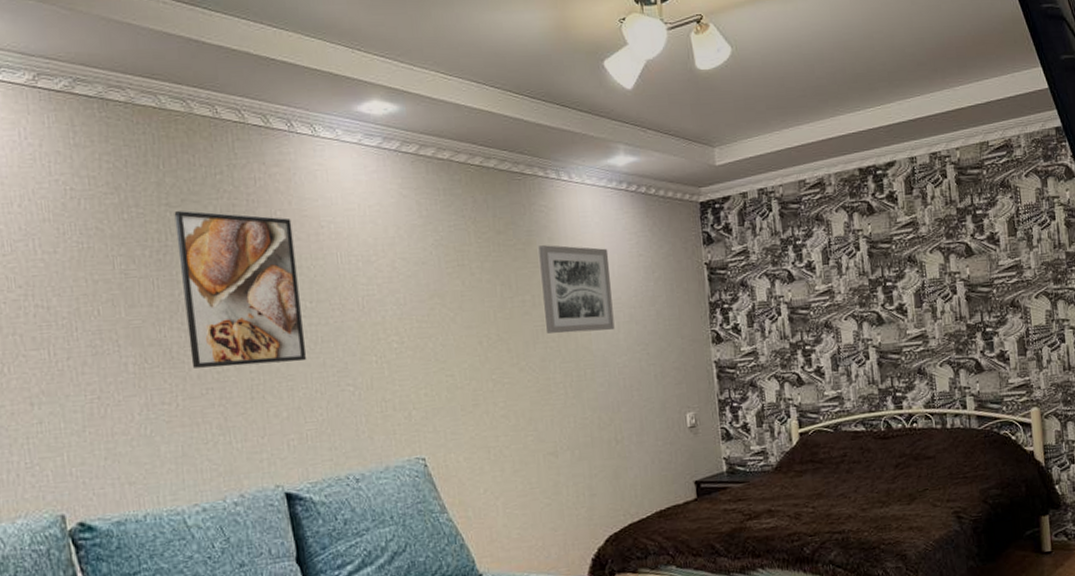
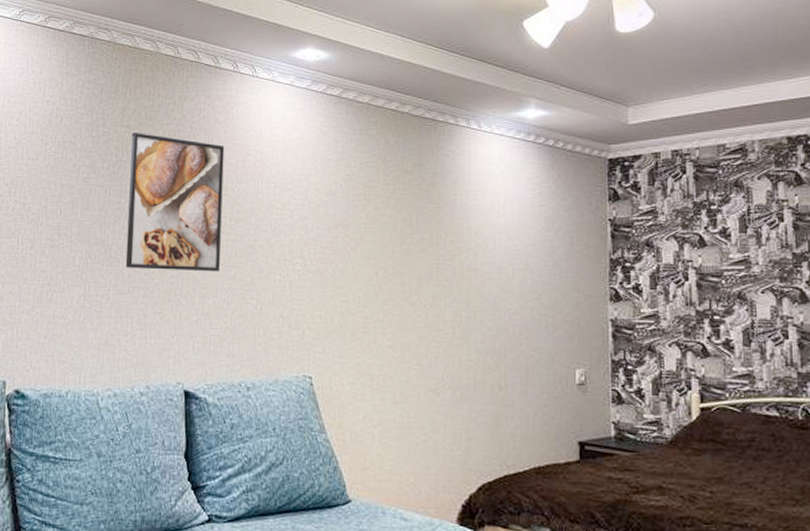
wall art: present [538,245,615,334] -> none [440,188,510,276]

